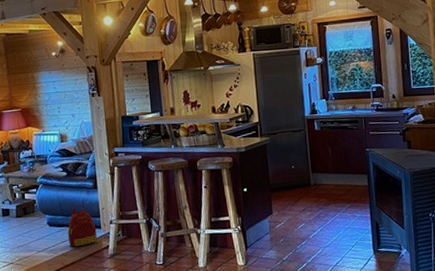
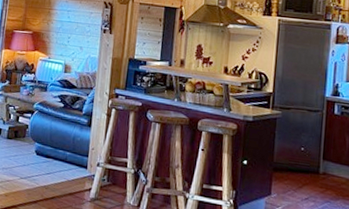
backpack: present [67,205,97,248] -> none [52,139,83,183]

